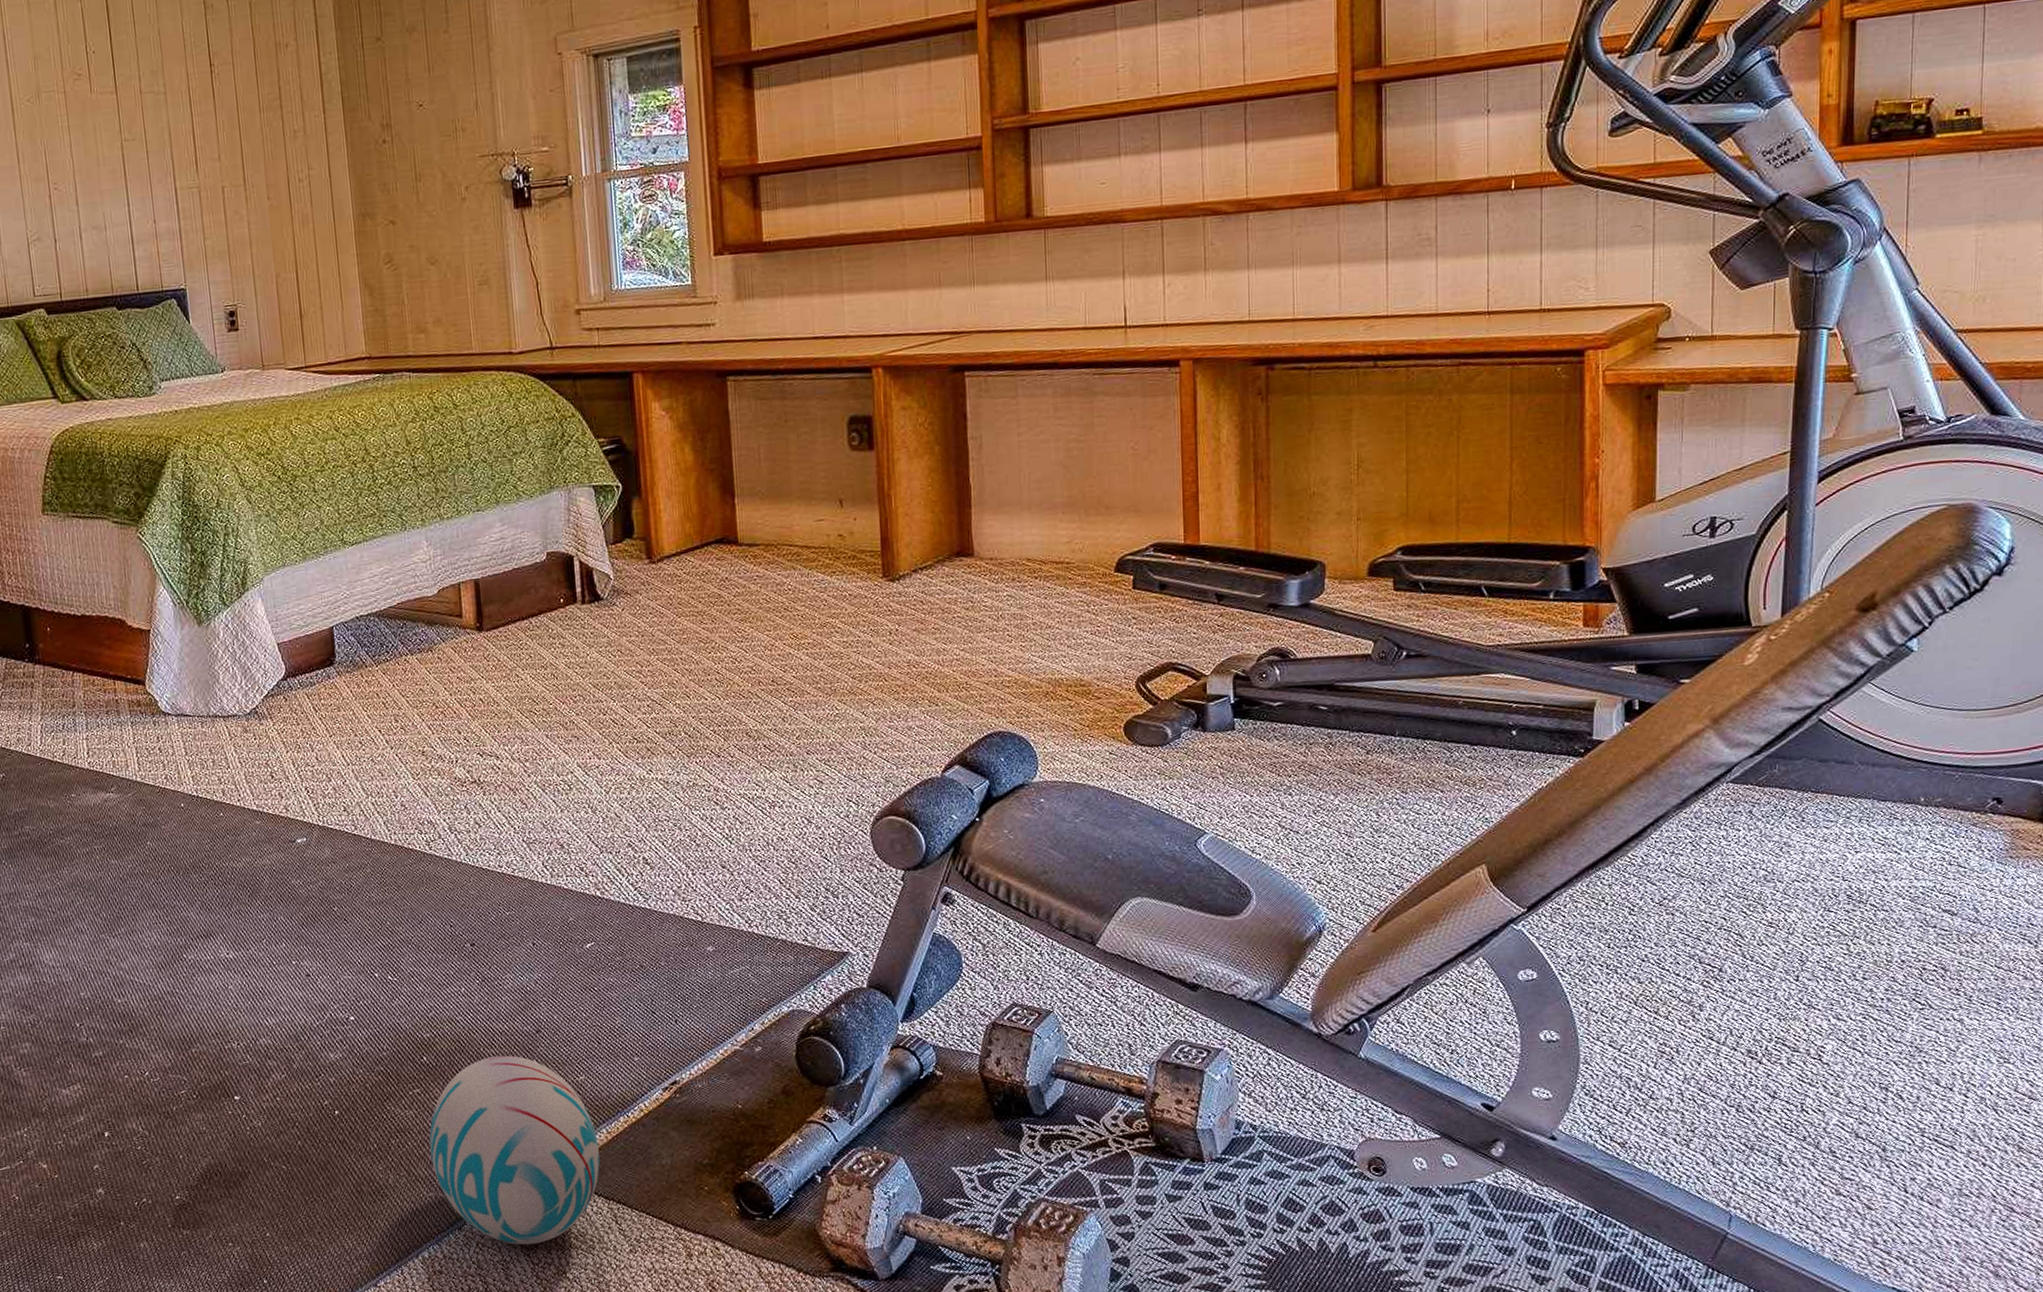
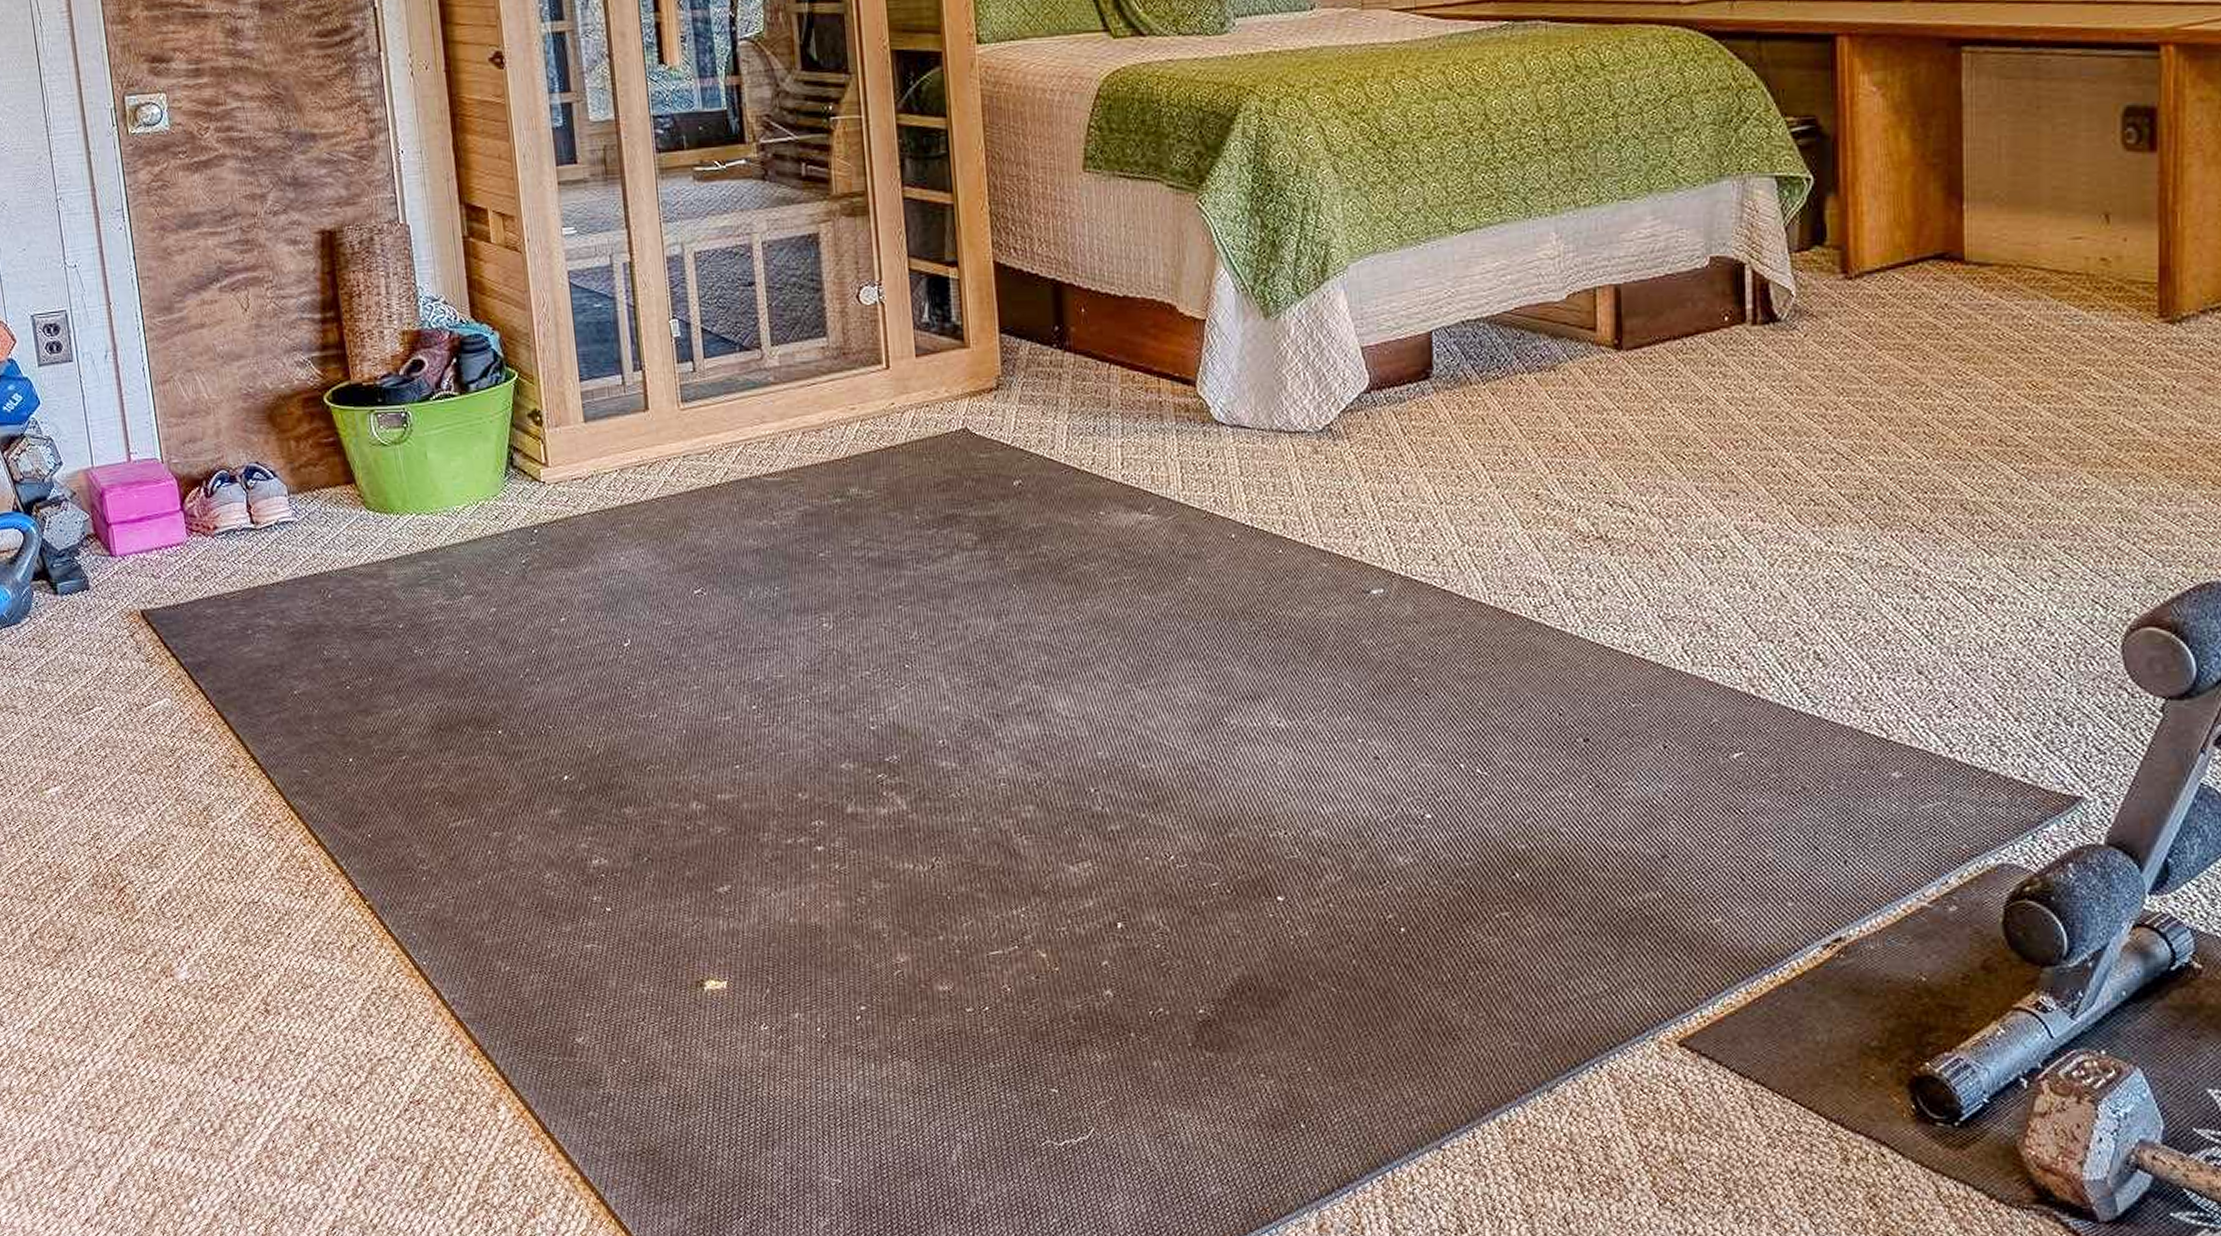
ball: present [429,1055,600,1245] -> none [1516,881,1736,1121]

